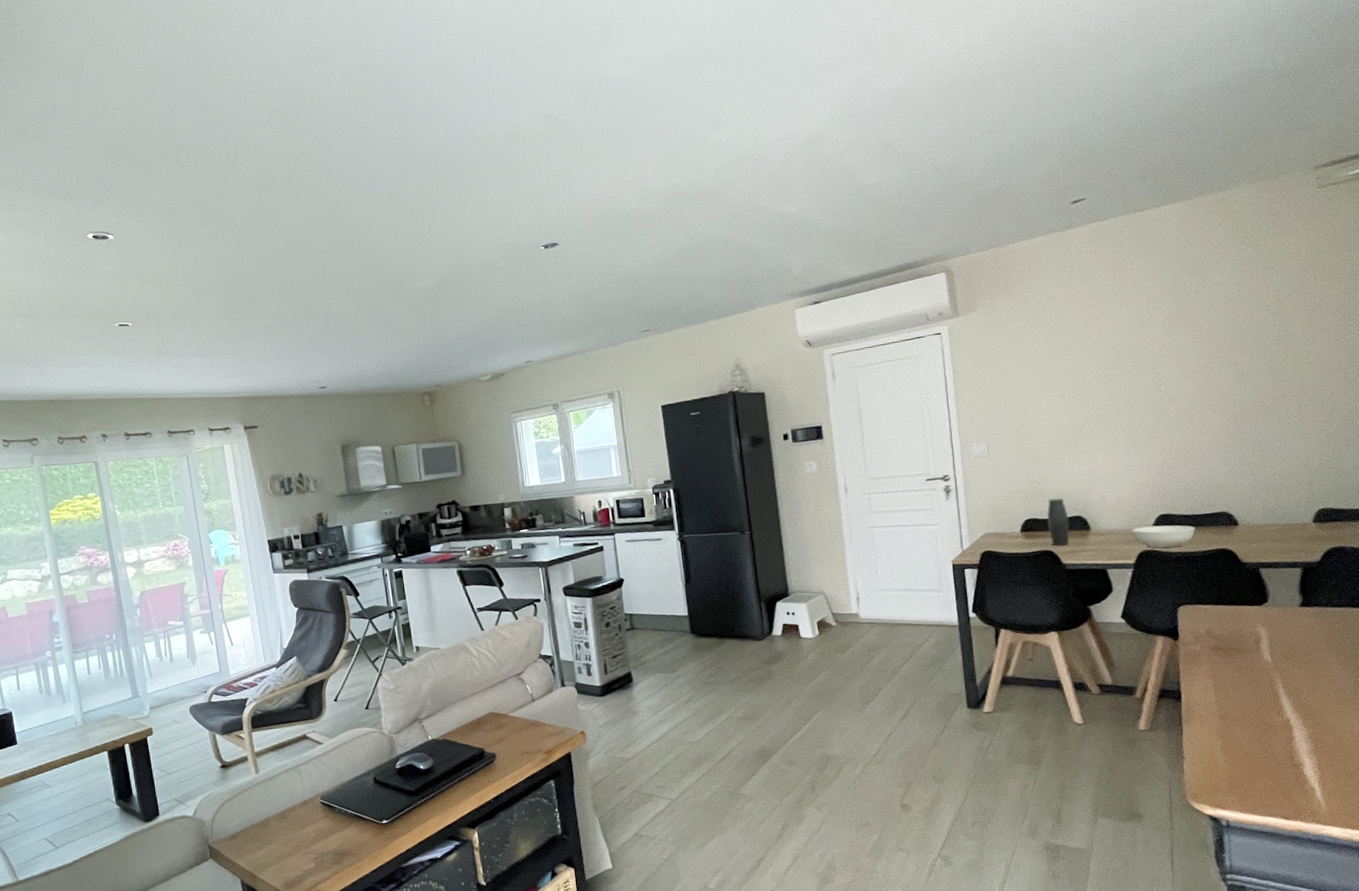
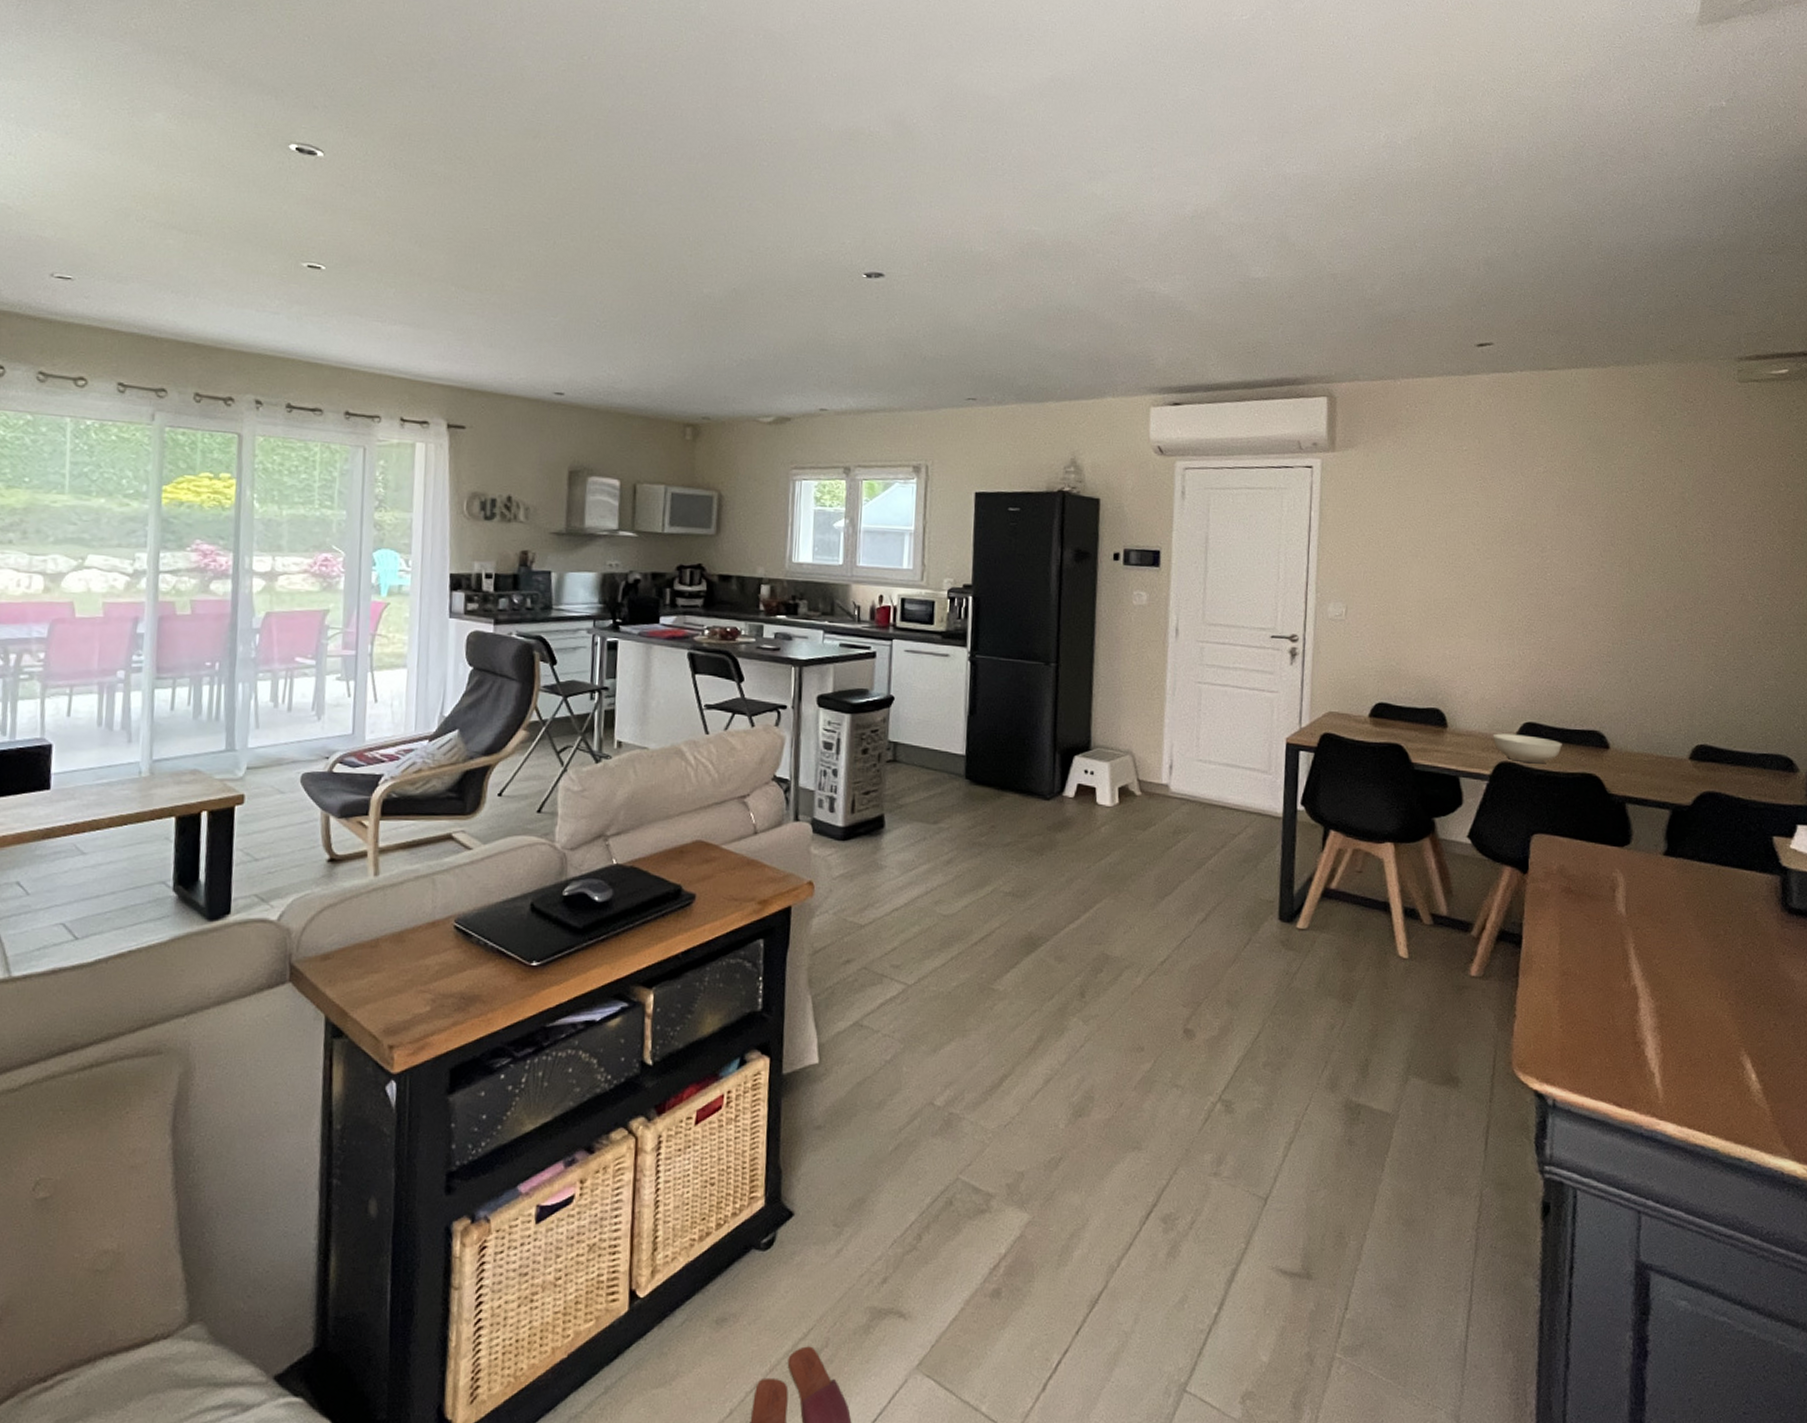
vase: present [1046,498,1070,546] -> none [1400,683,1425,741]

